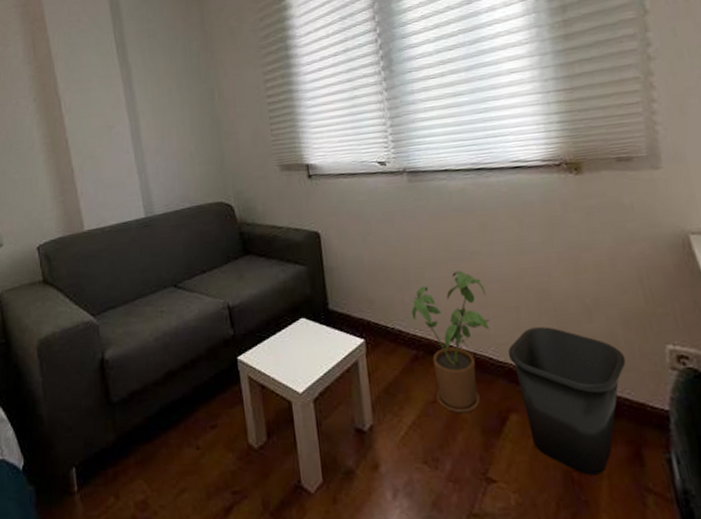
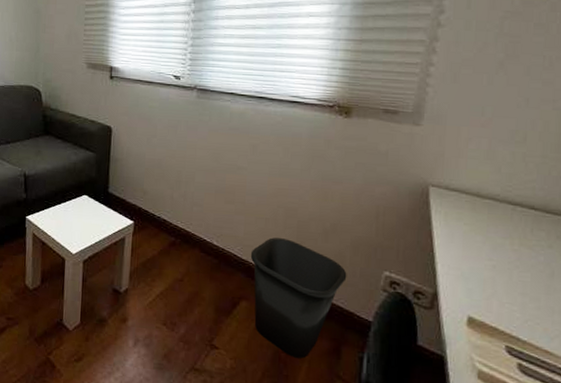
house plant: present [411,270,490,415] -> none [177,180,243,294]

